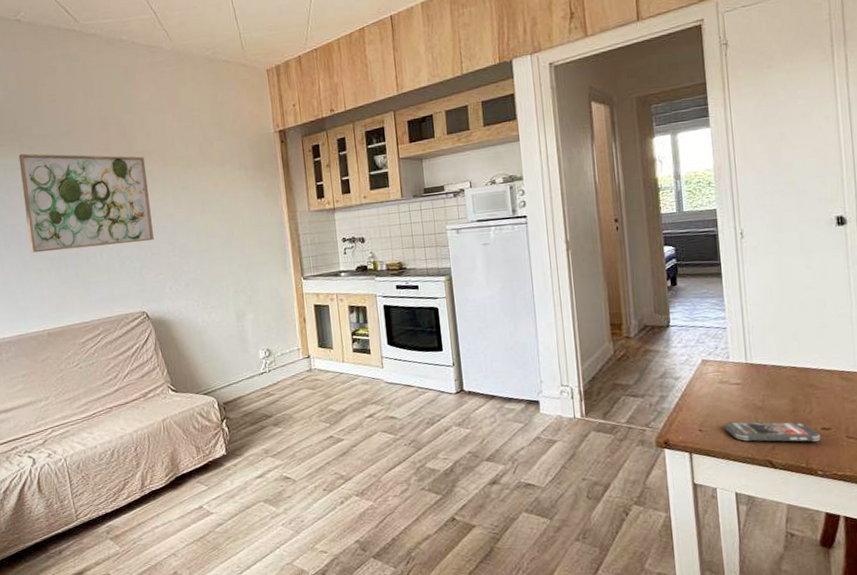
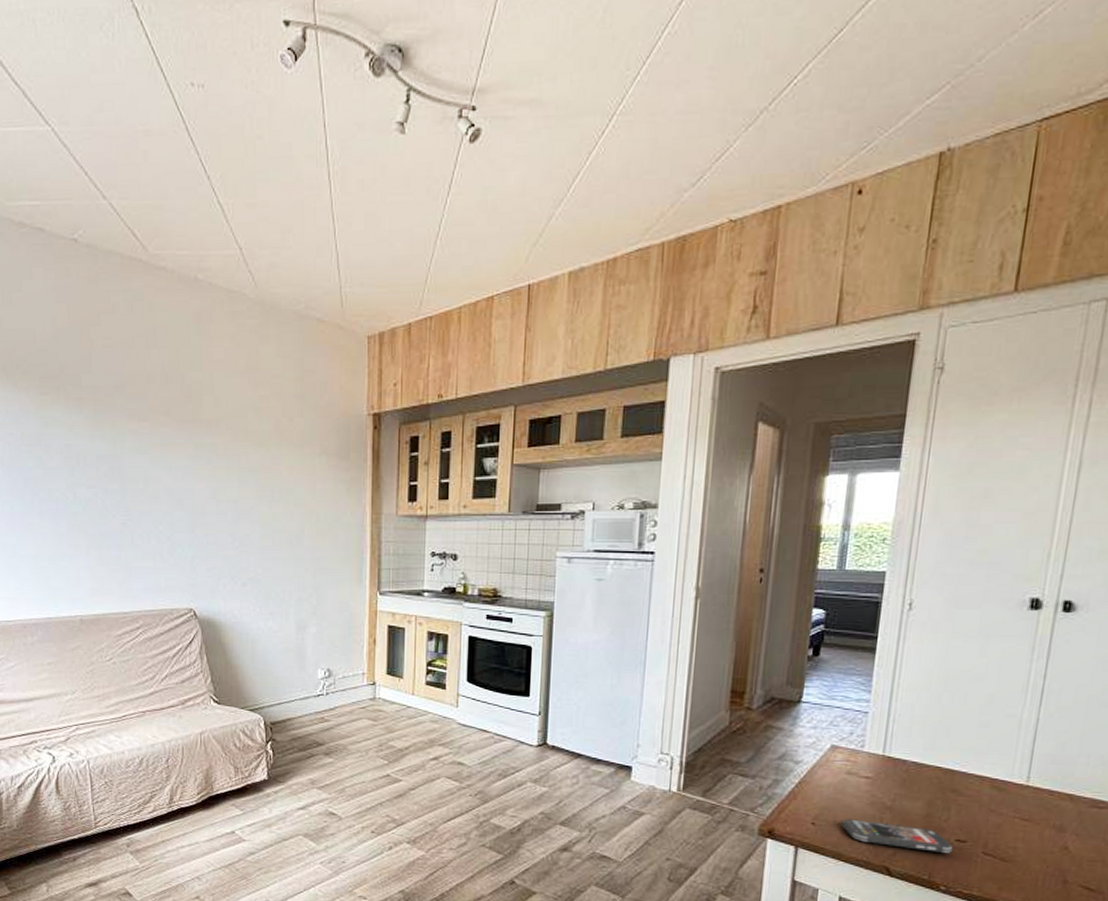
wall art: present [18,153,154,254] -> none [63,406,211,528]

